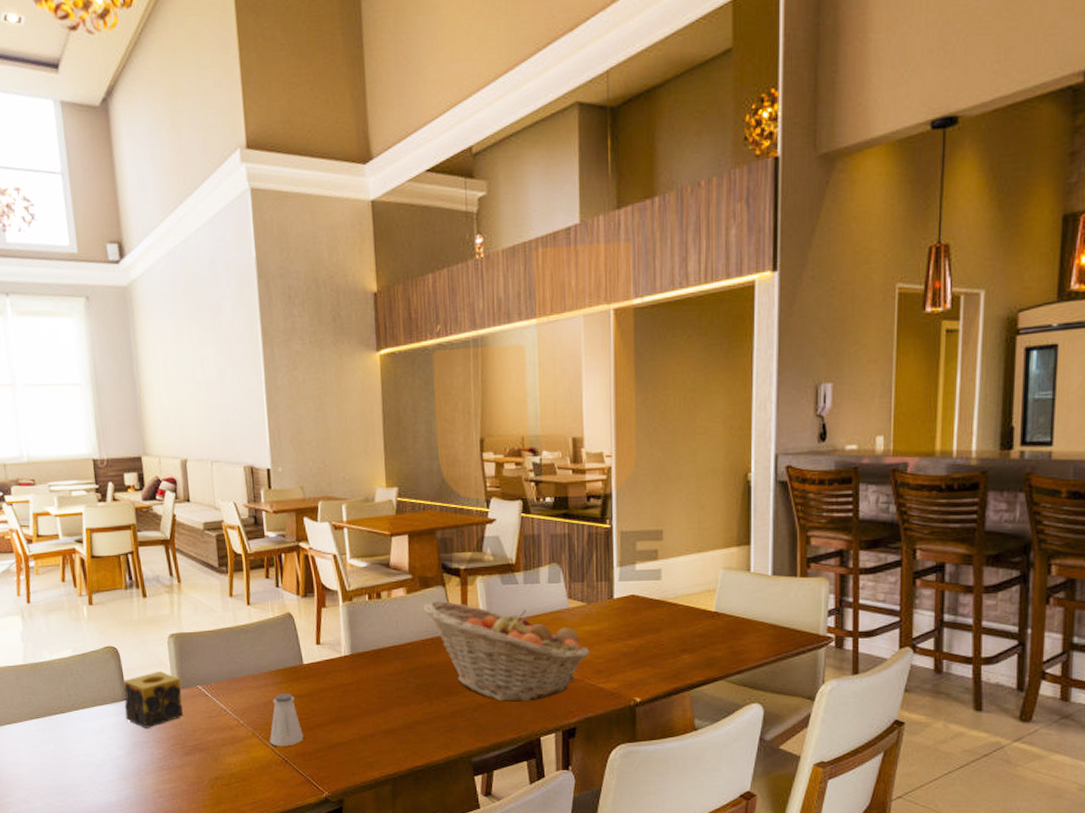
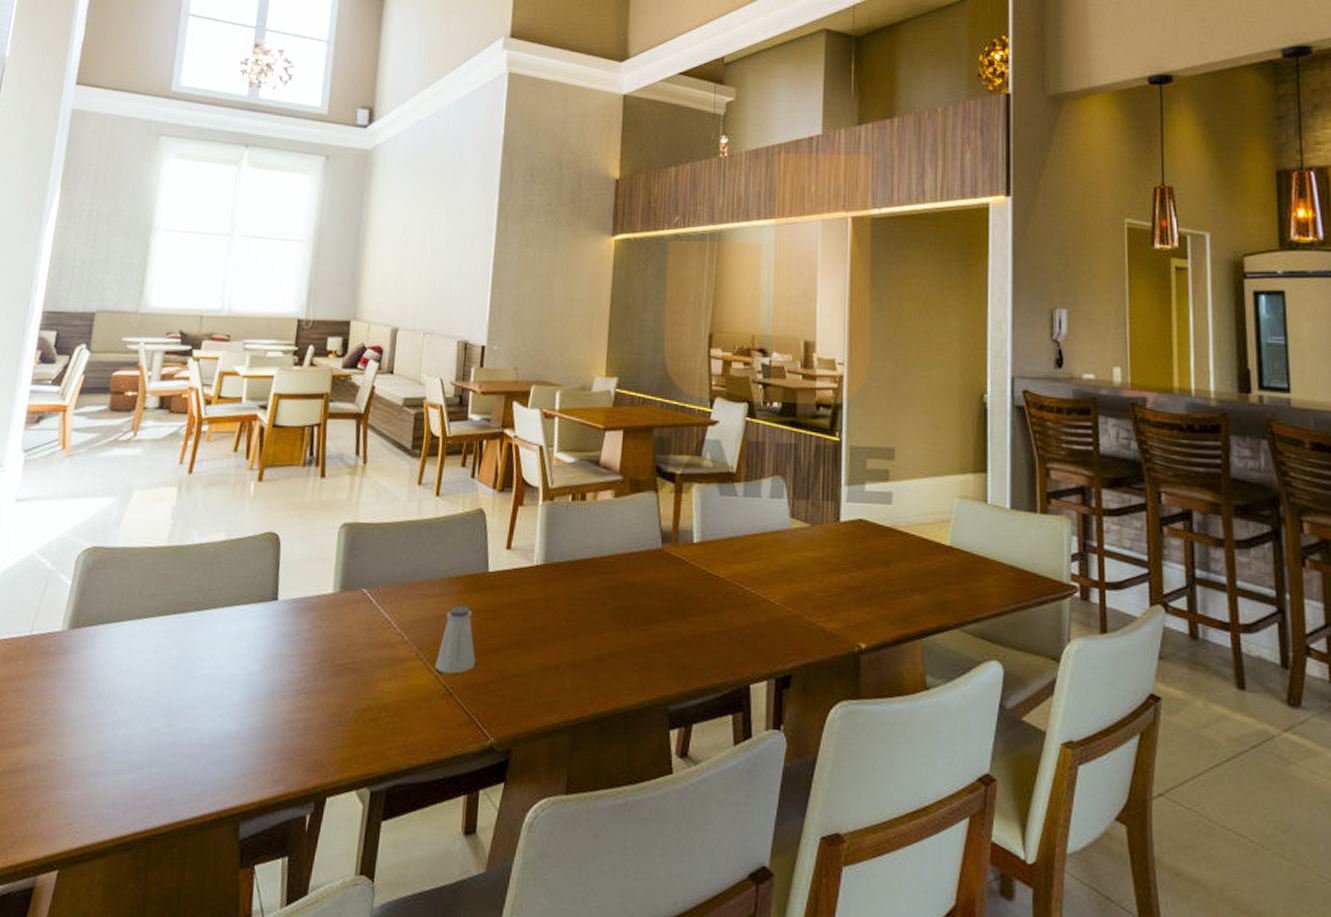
candle: present [123,671,183,728] -> none [270,567,345,638]
fruit basket: present [424,601,590,702] -> none [632,508,811,638]

